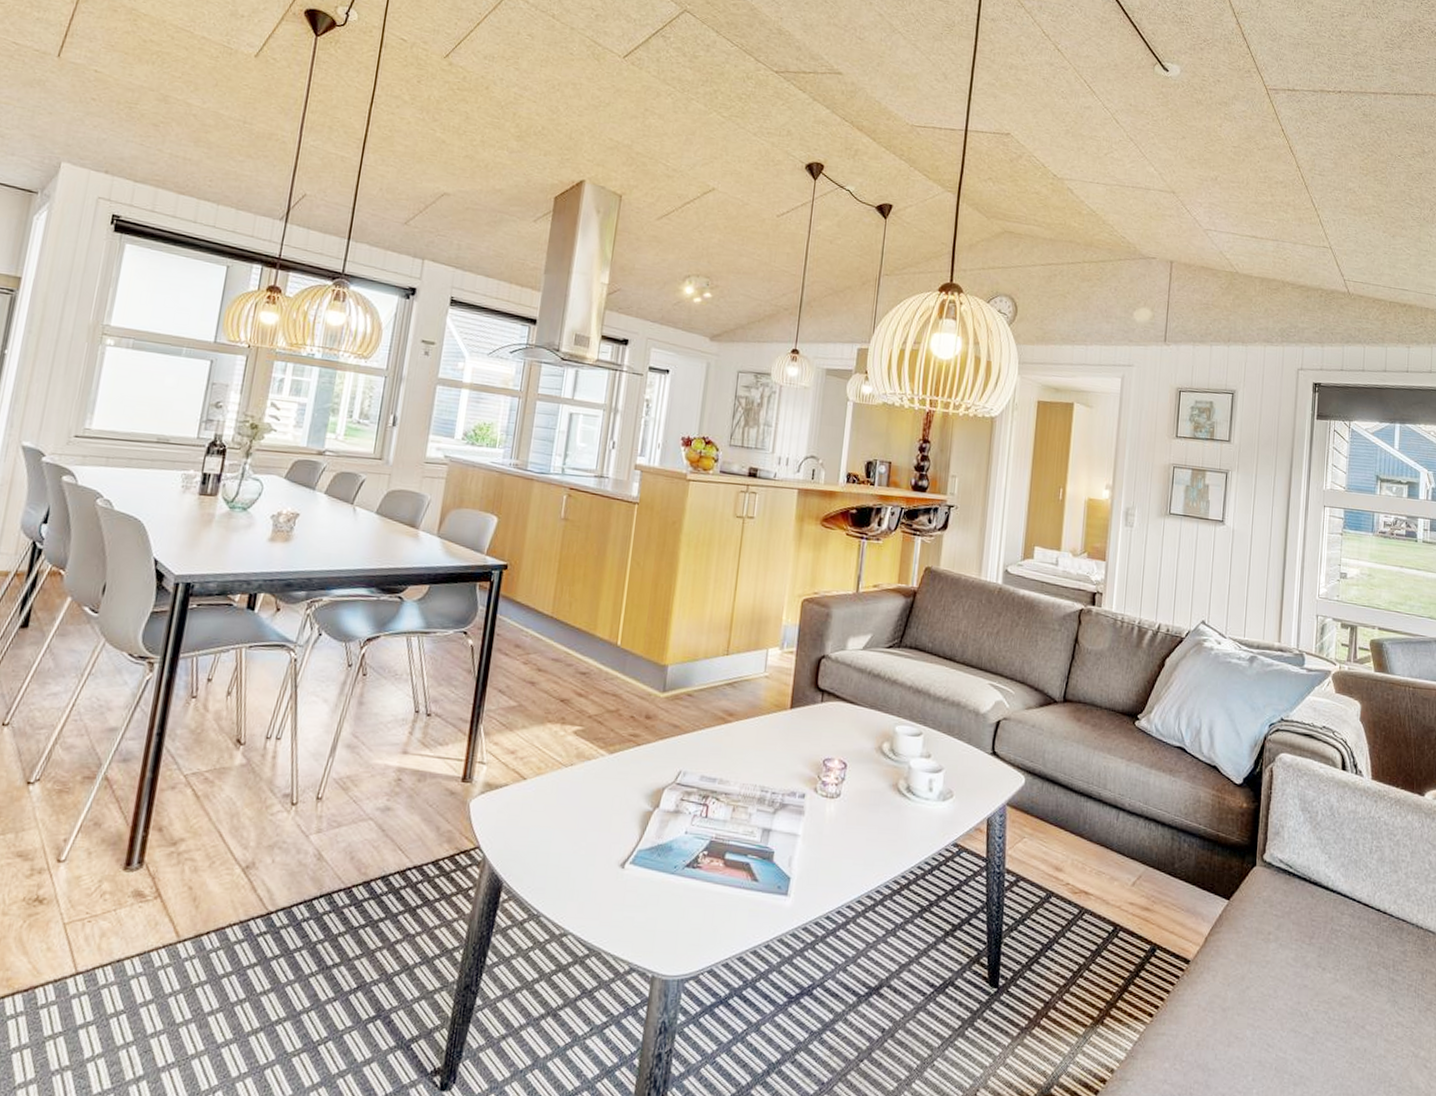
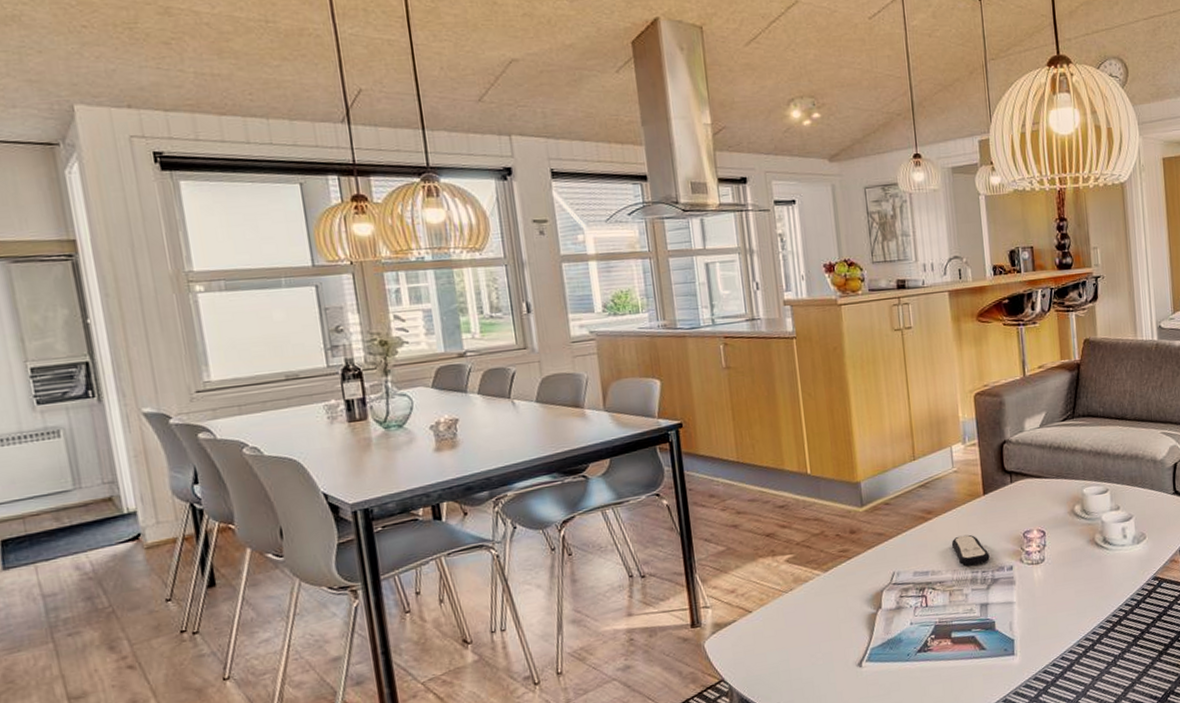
remote control: none [746,747,784,784] -> present [951,534,990,567]

